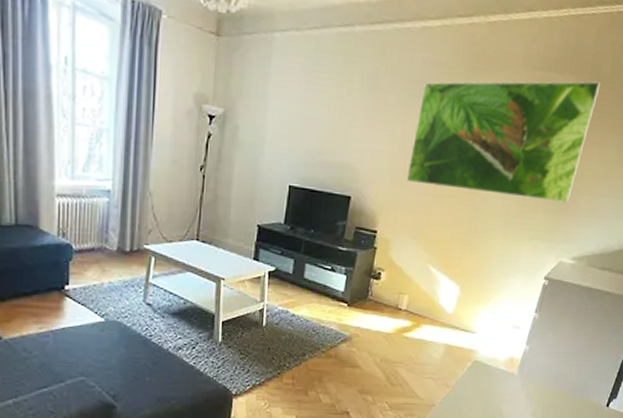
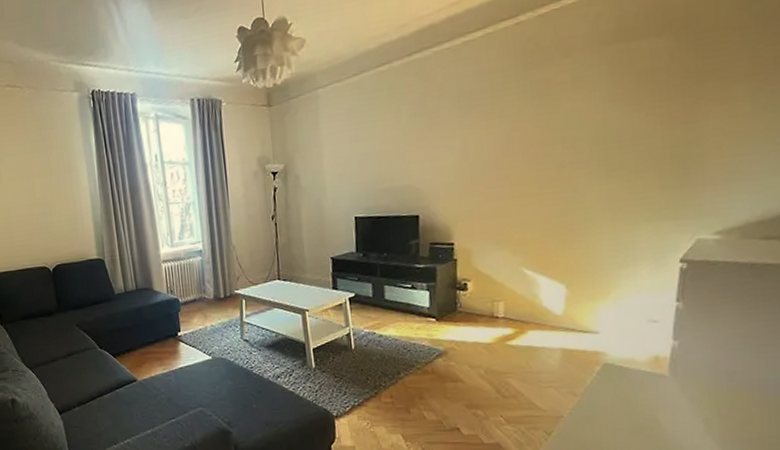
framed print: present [406,81,600,203] -> none [475,34,703,190]

